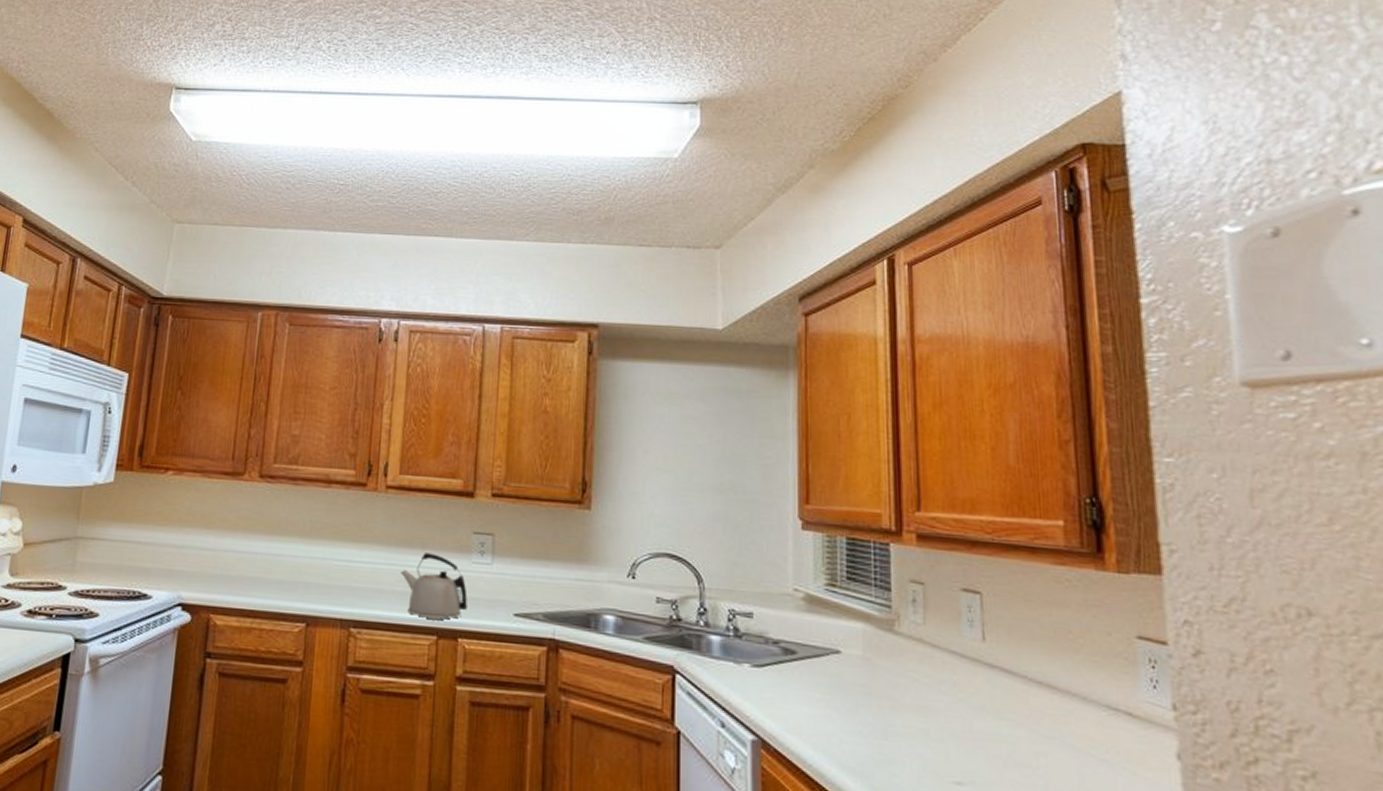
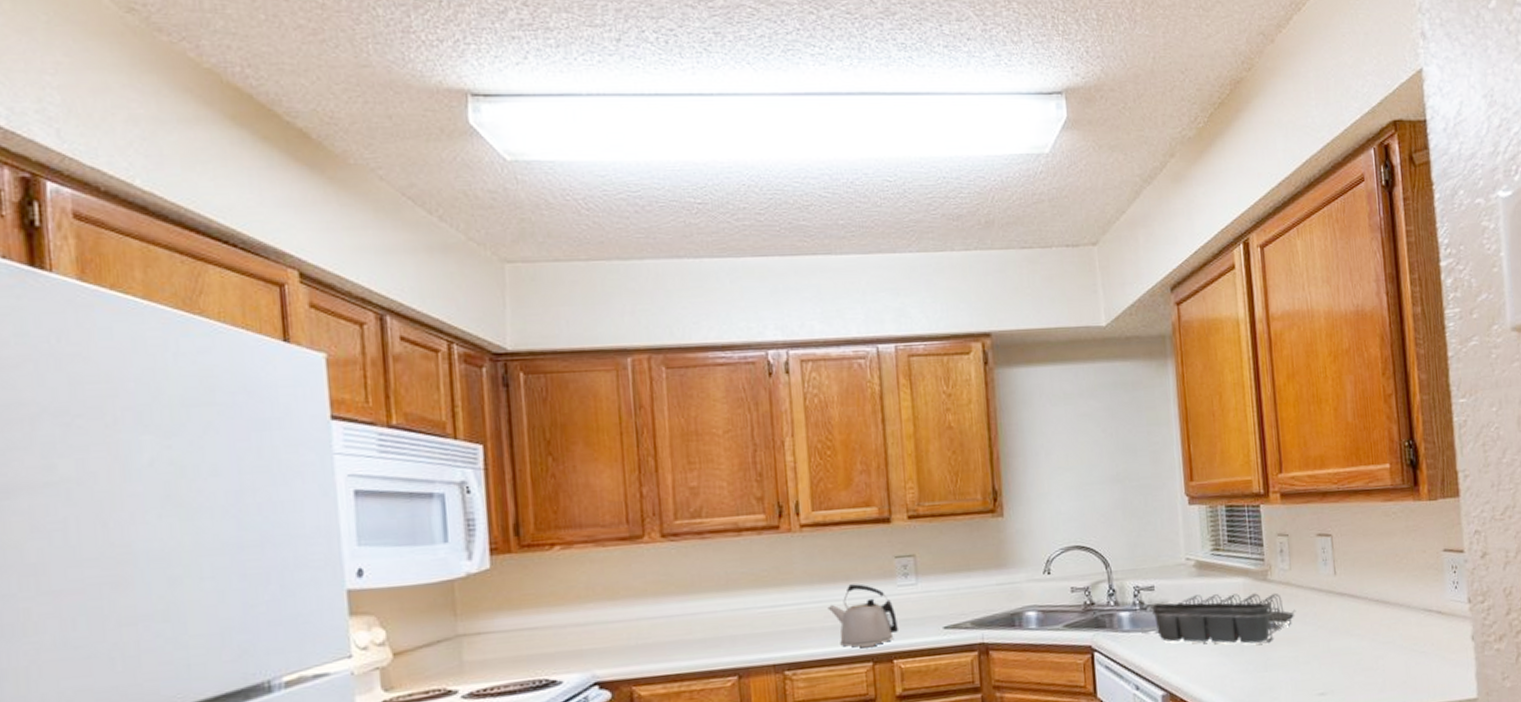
dish rack: none [747,632,930,706] -> present [1151,592,1296,644]

